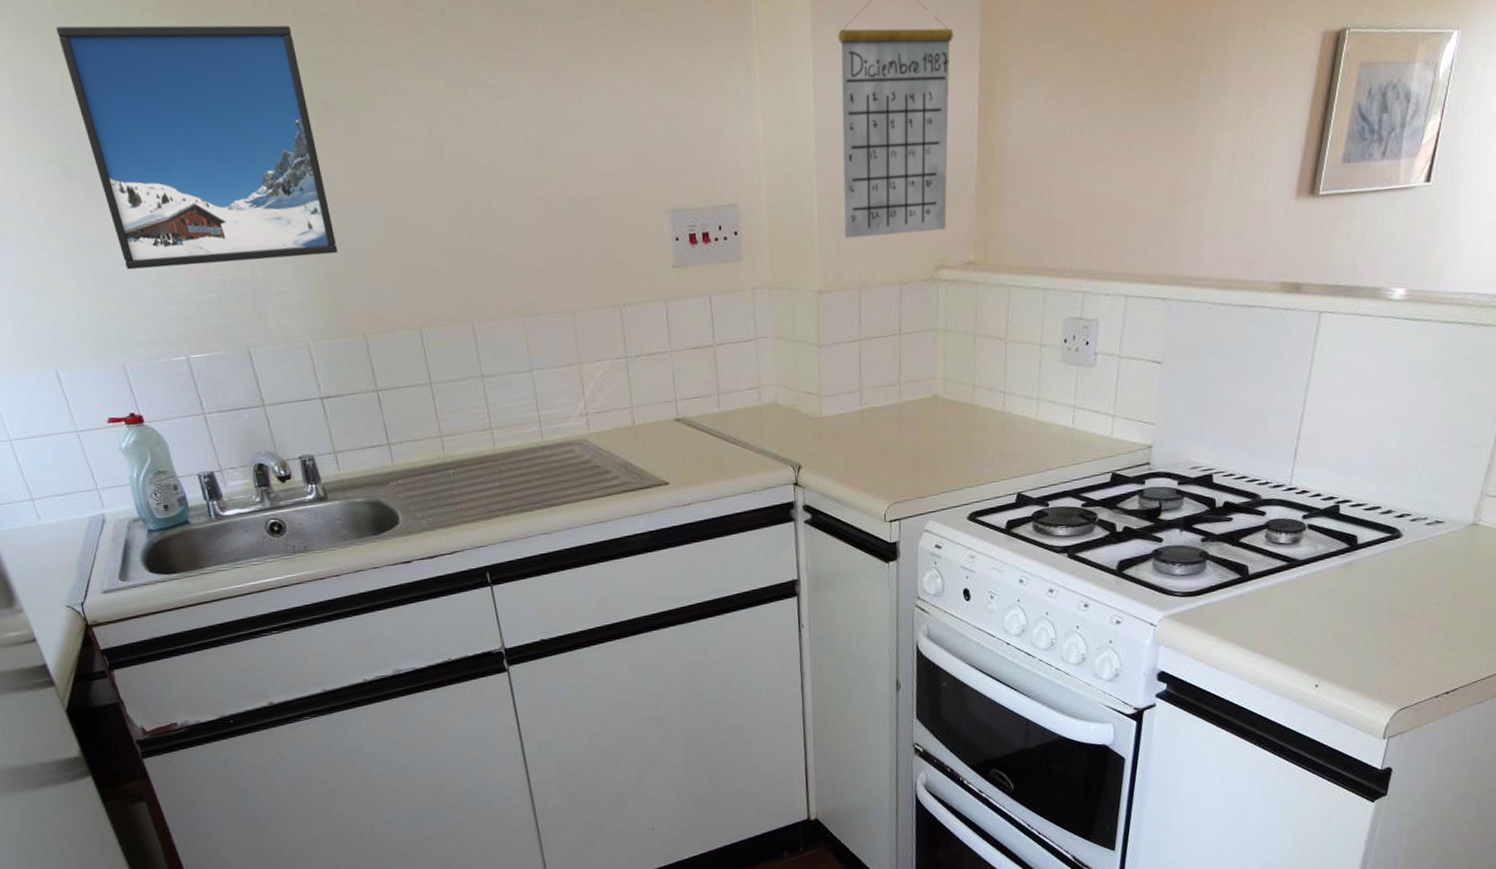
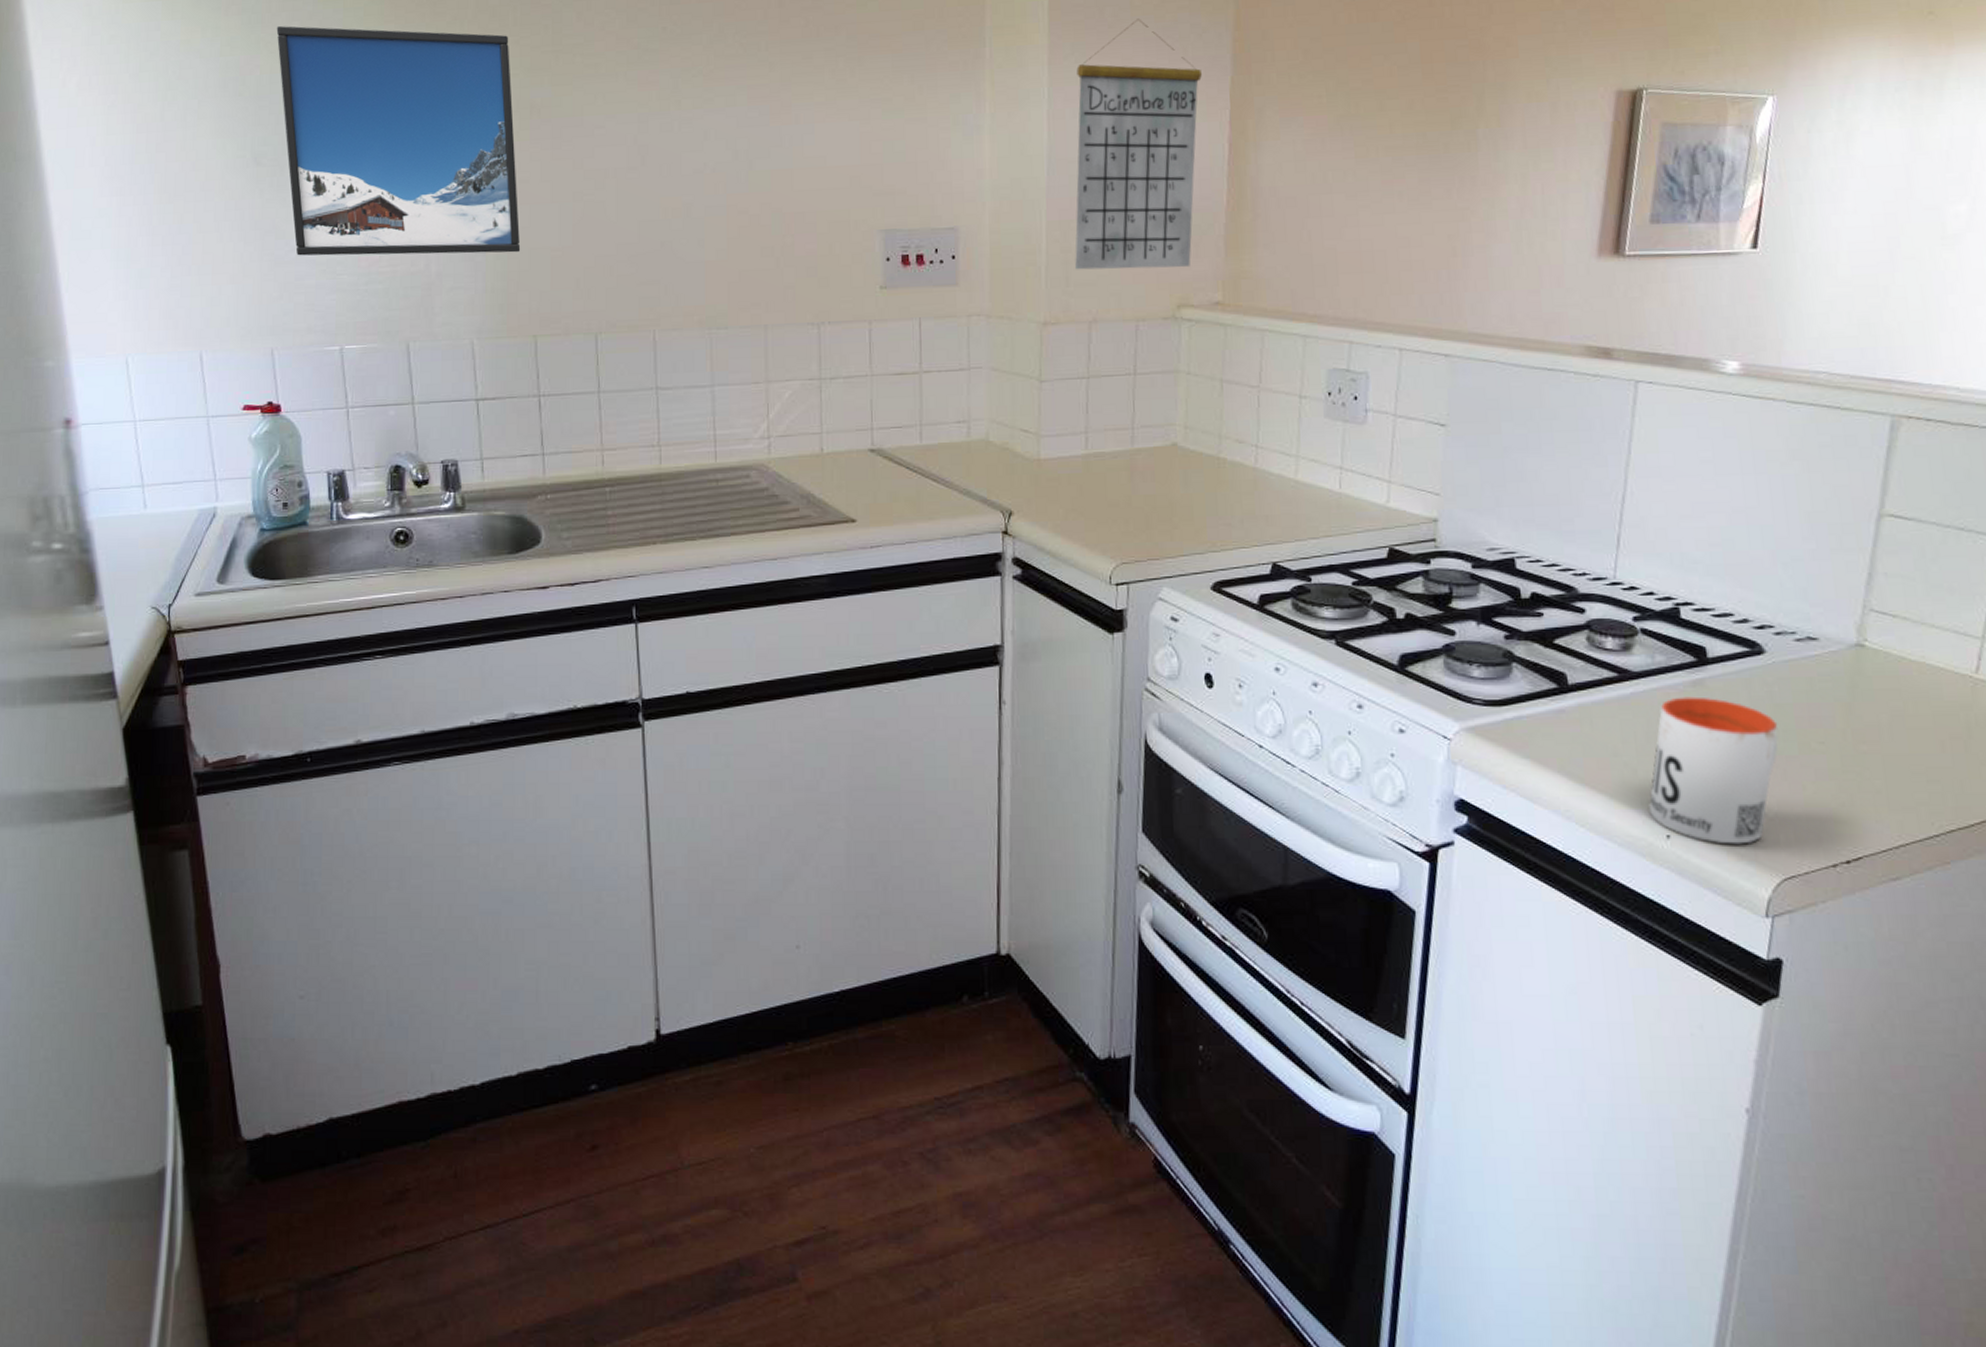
mug: none [1303,576,1406,688] -> present [1648,696,1779,845]

